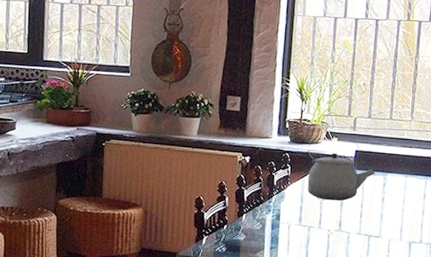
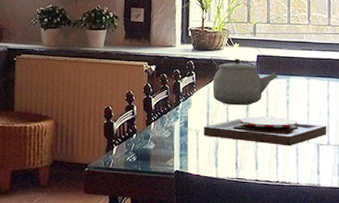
plate: none [295,212,421,243] -> present [203,116,327,147]

